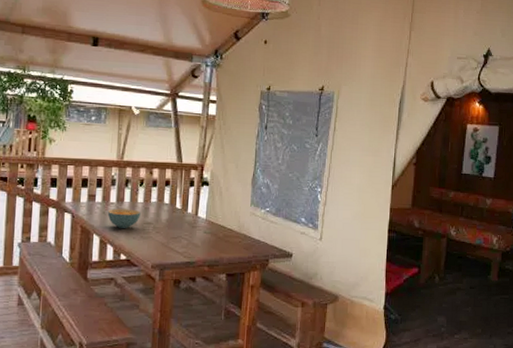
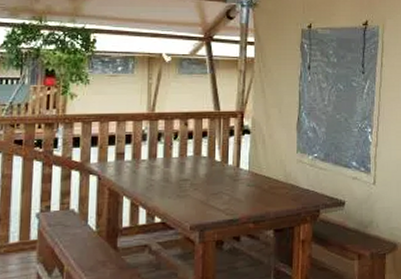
cereal bowl: present [107,208,141,228] -> none [138,165,176,188]

